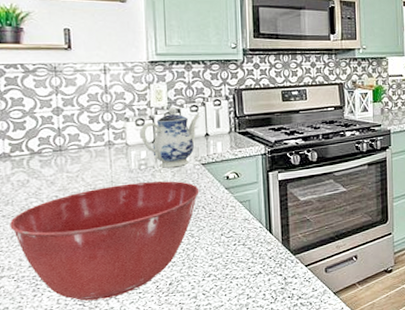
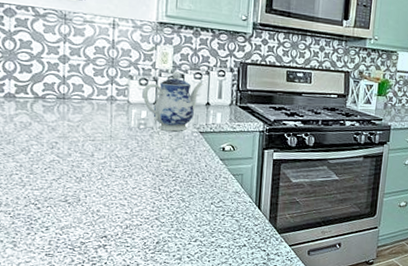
mixing bowl: present [10,181,199,301] -> none [10,140,195,247]

